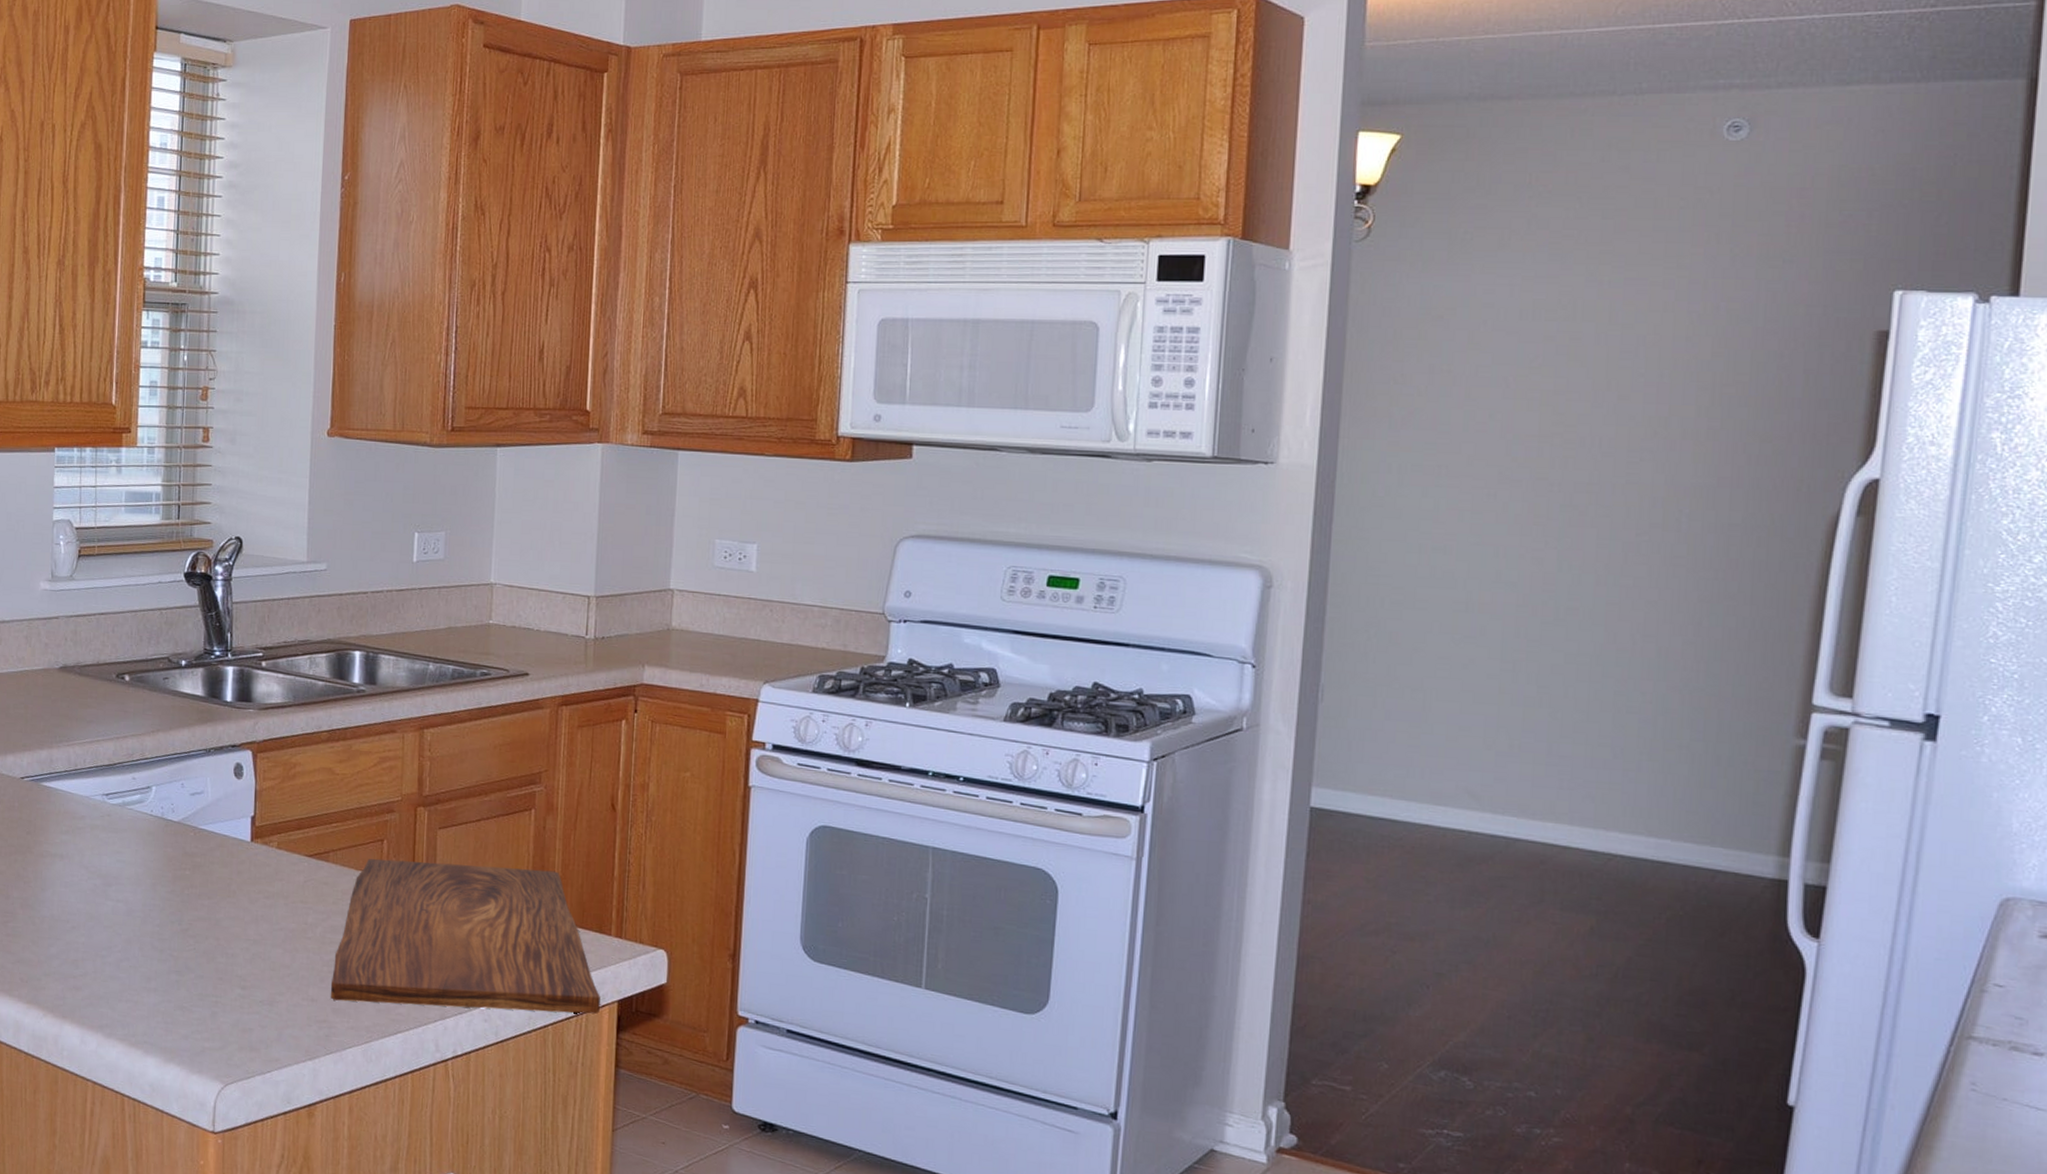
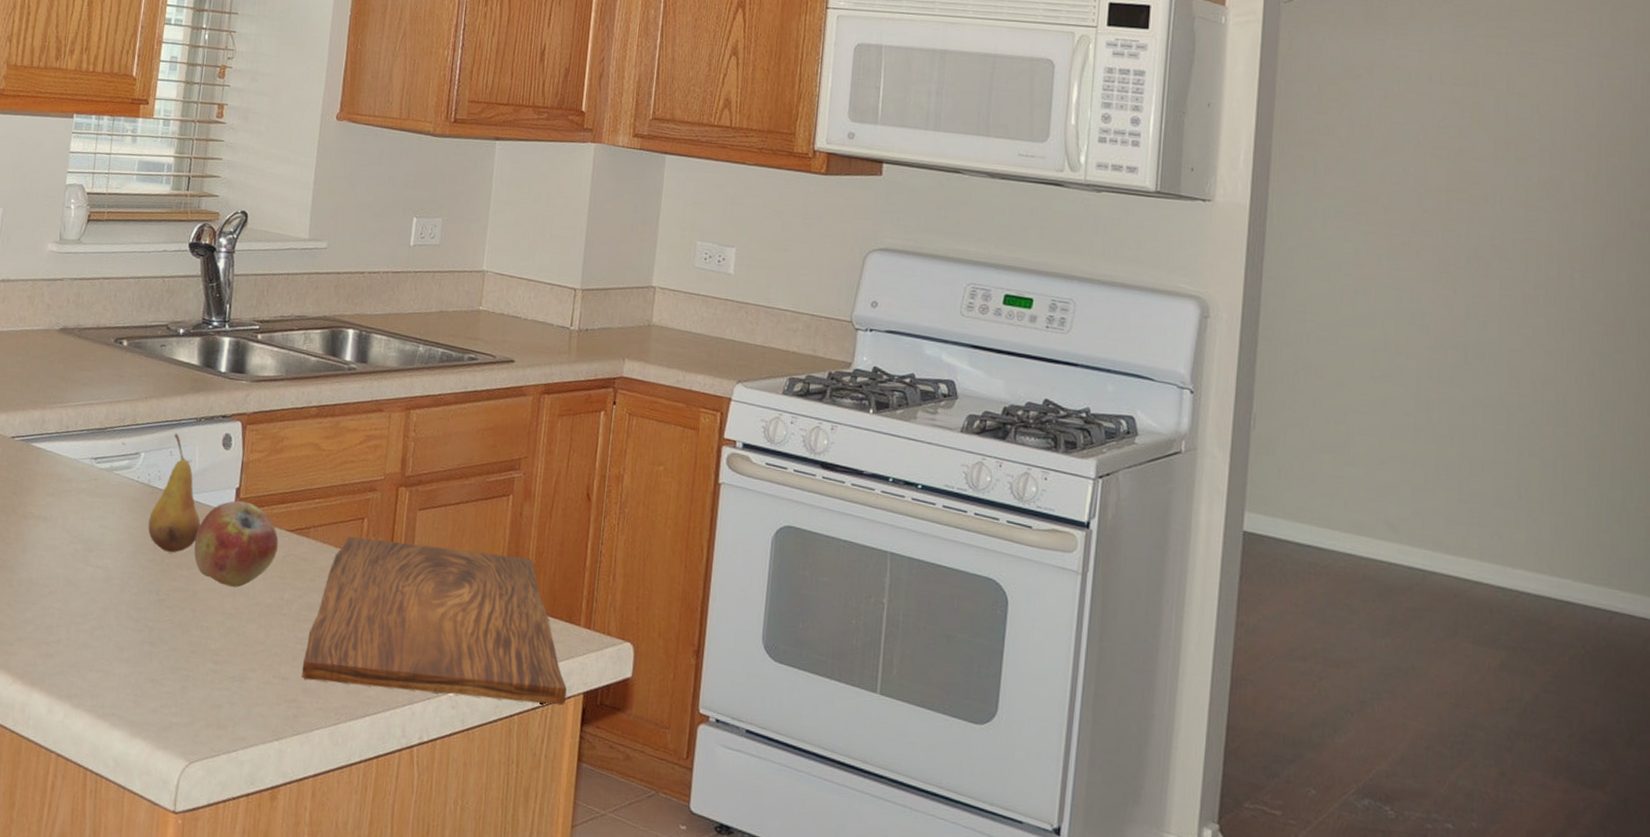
fruit: none [165,766,218,883] -> present [148,434,201,553]
fruit: none [213,828,298,914] -> present [194,500,279,588]

